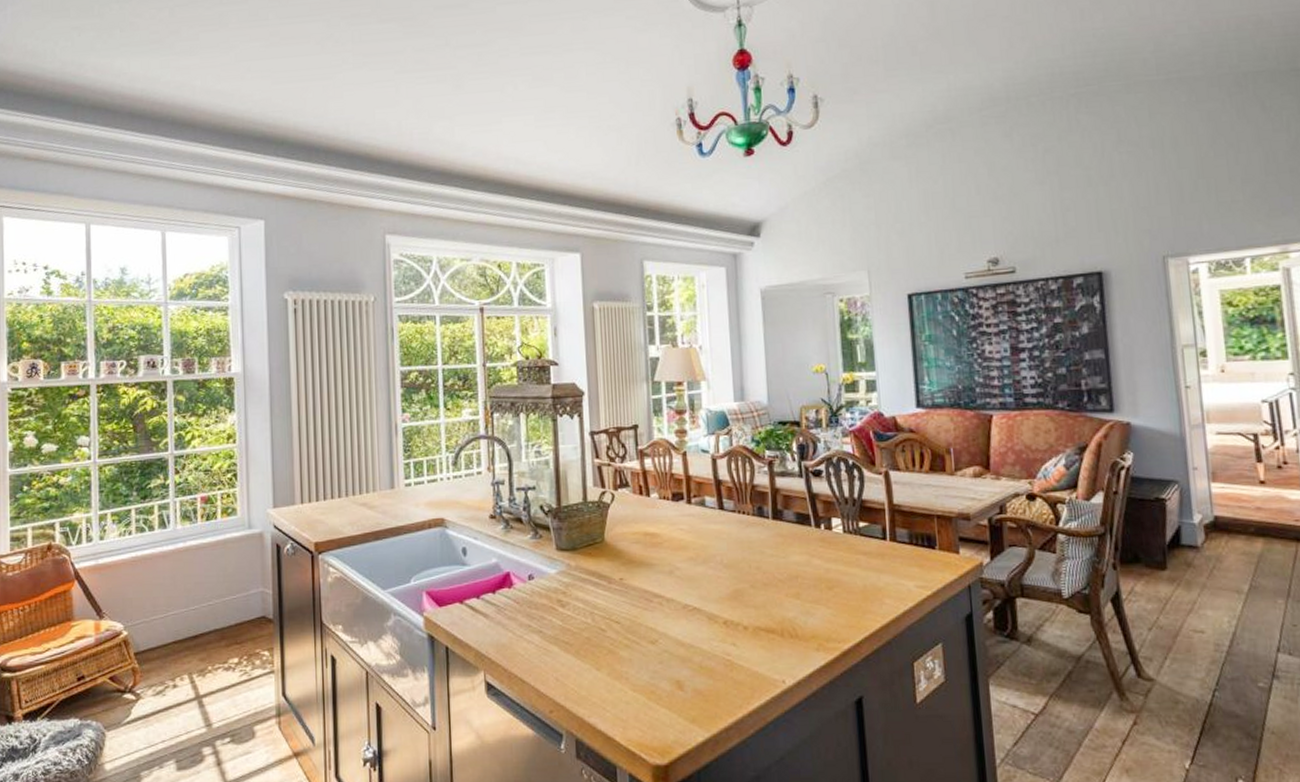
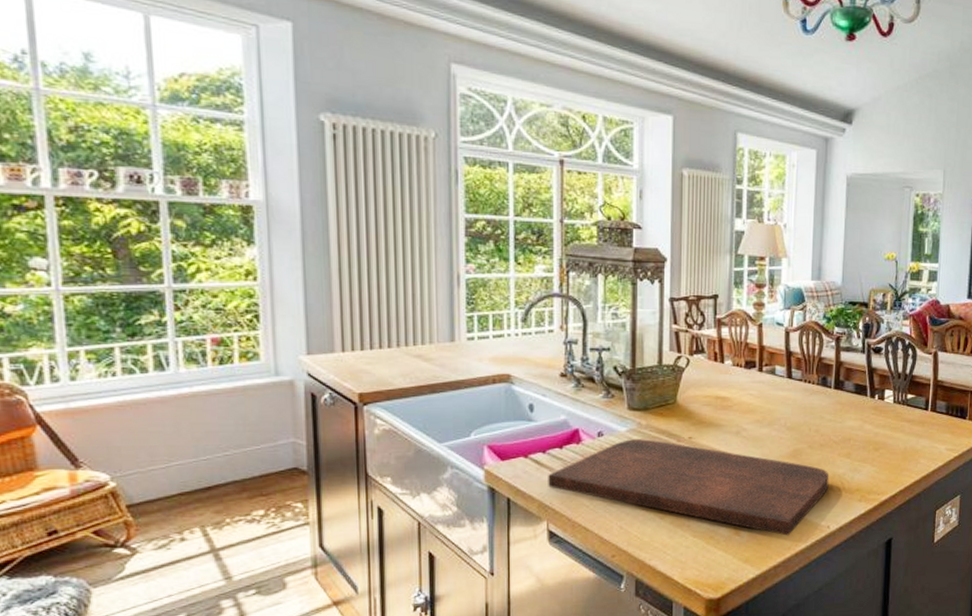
cutting board: none [483,581,779,692] -> present [548,439,829,536]

